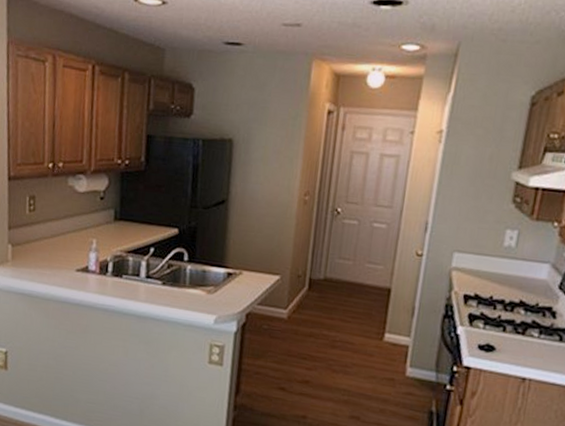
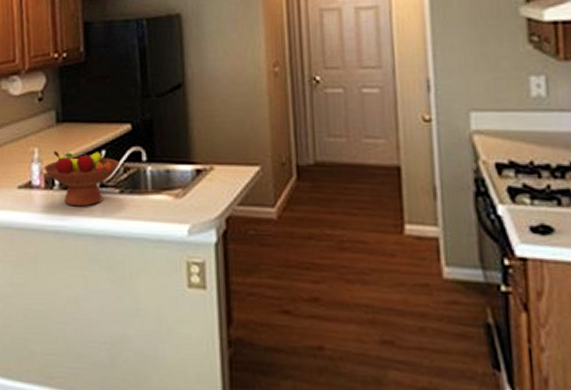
fruit bowl: none [100,243,165,293] -> present [44,150,120,207]

